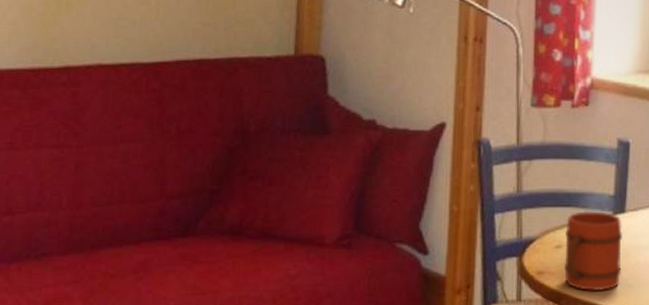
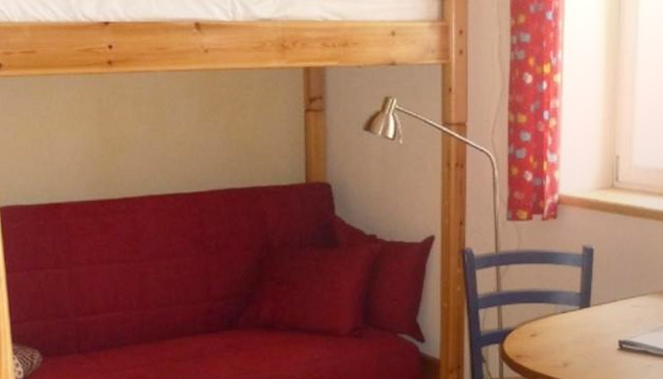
mug: present [564,211,622,291] -> none [539,306,588,370]

